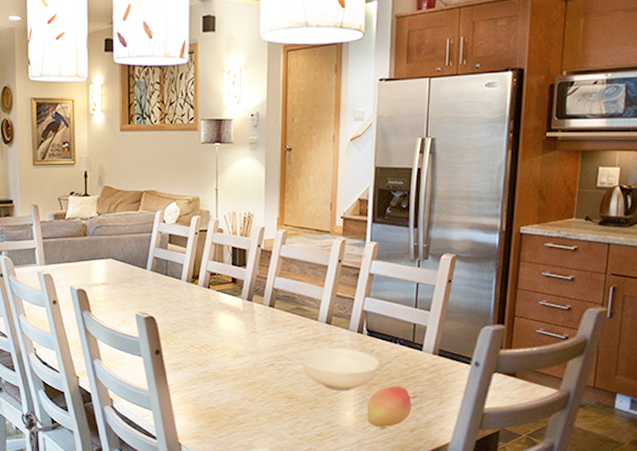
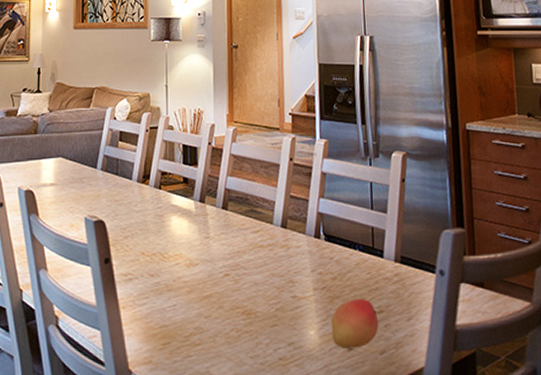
bowl: present [300,348,380,390] -> none [256,255,341,304]

